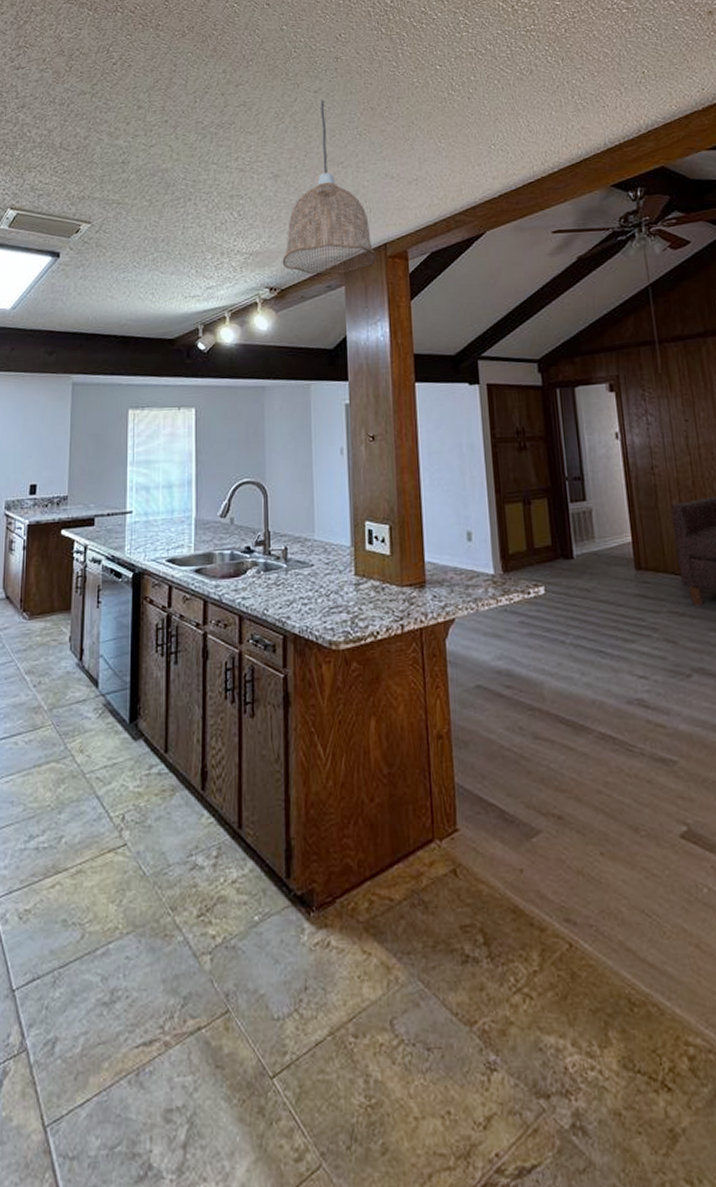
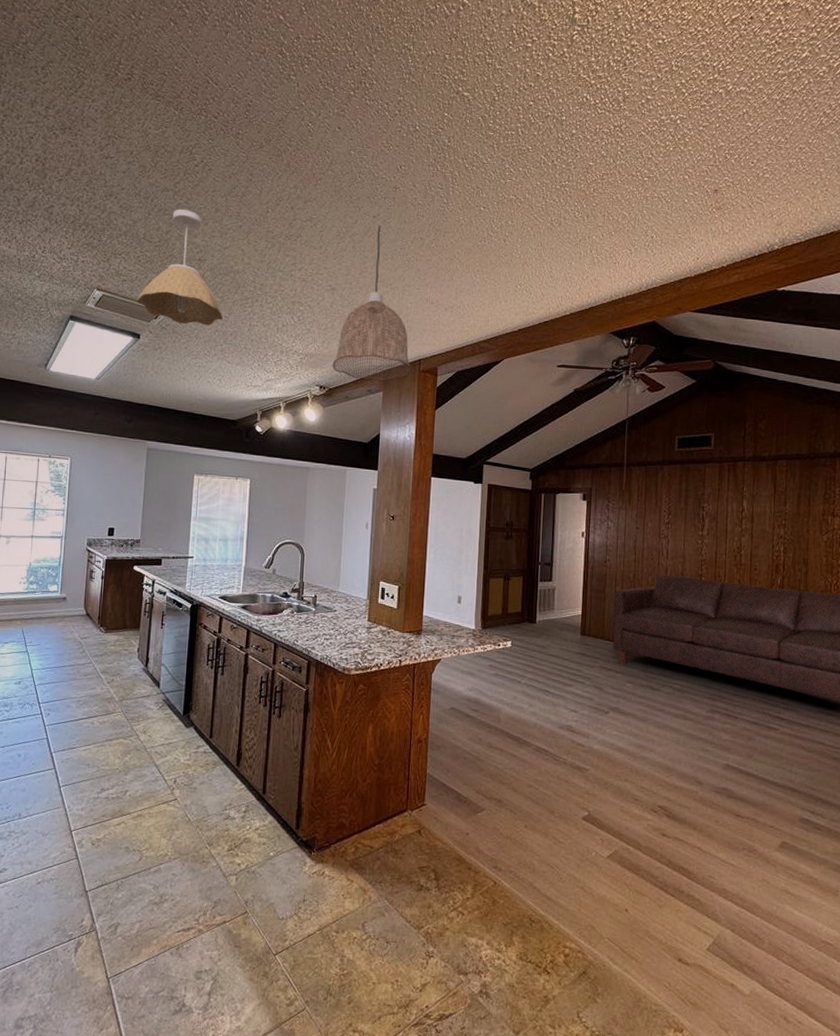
pendant light: none [55,110,152,236] -> present [137,208,223,326]

